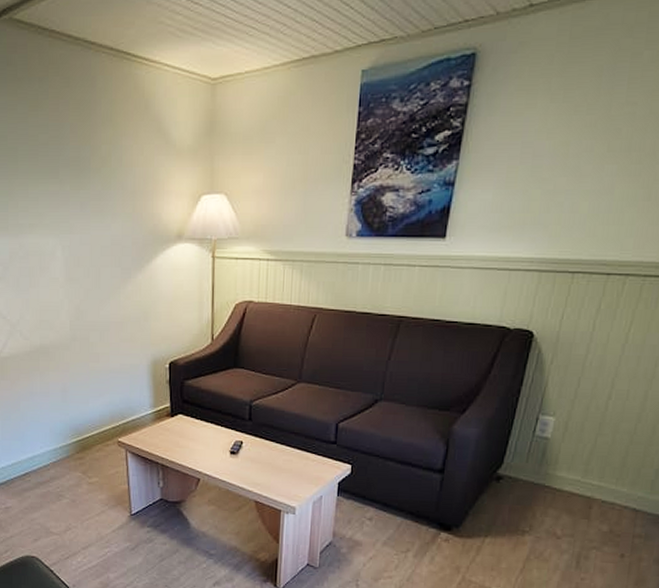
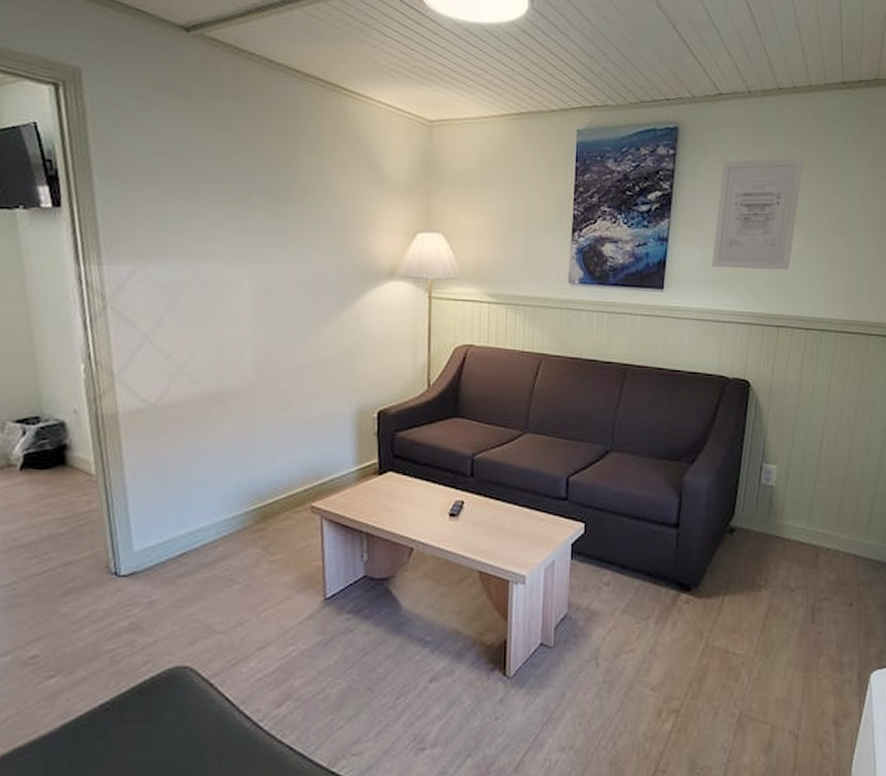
wall art: none [501,72,630,211] -> present [711,157,804,270]

